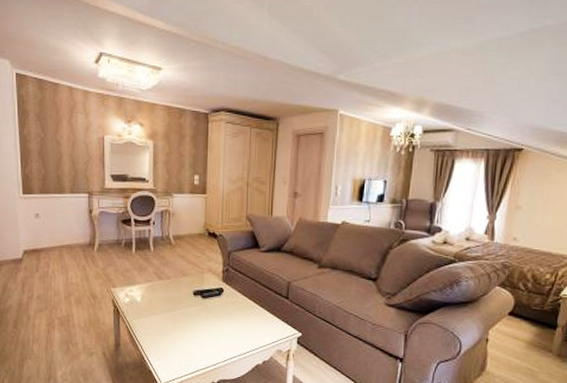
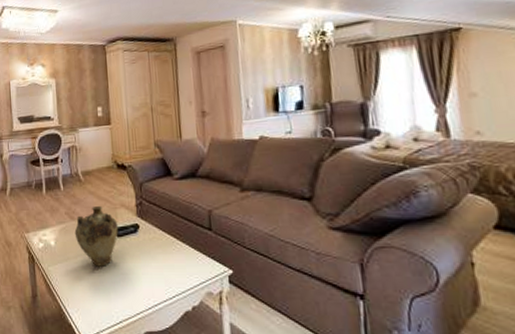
vase: none [161,269,204,323] -> present [74,206,118,266]

